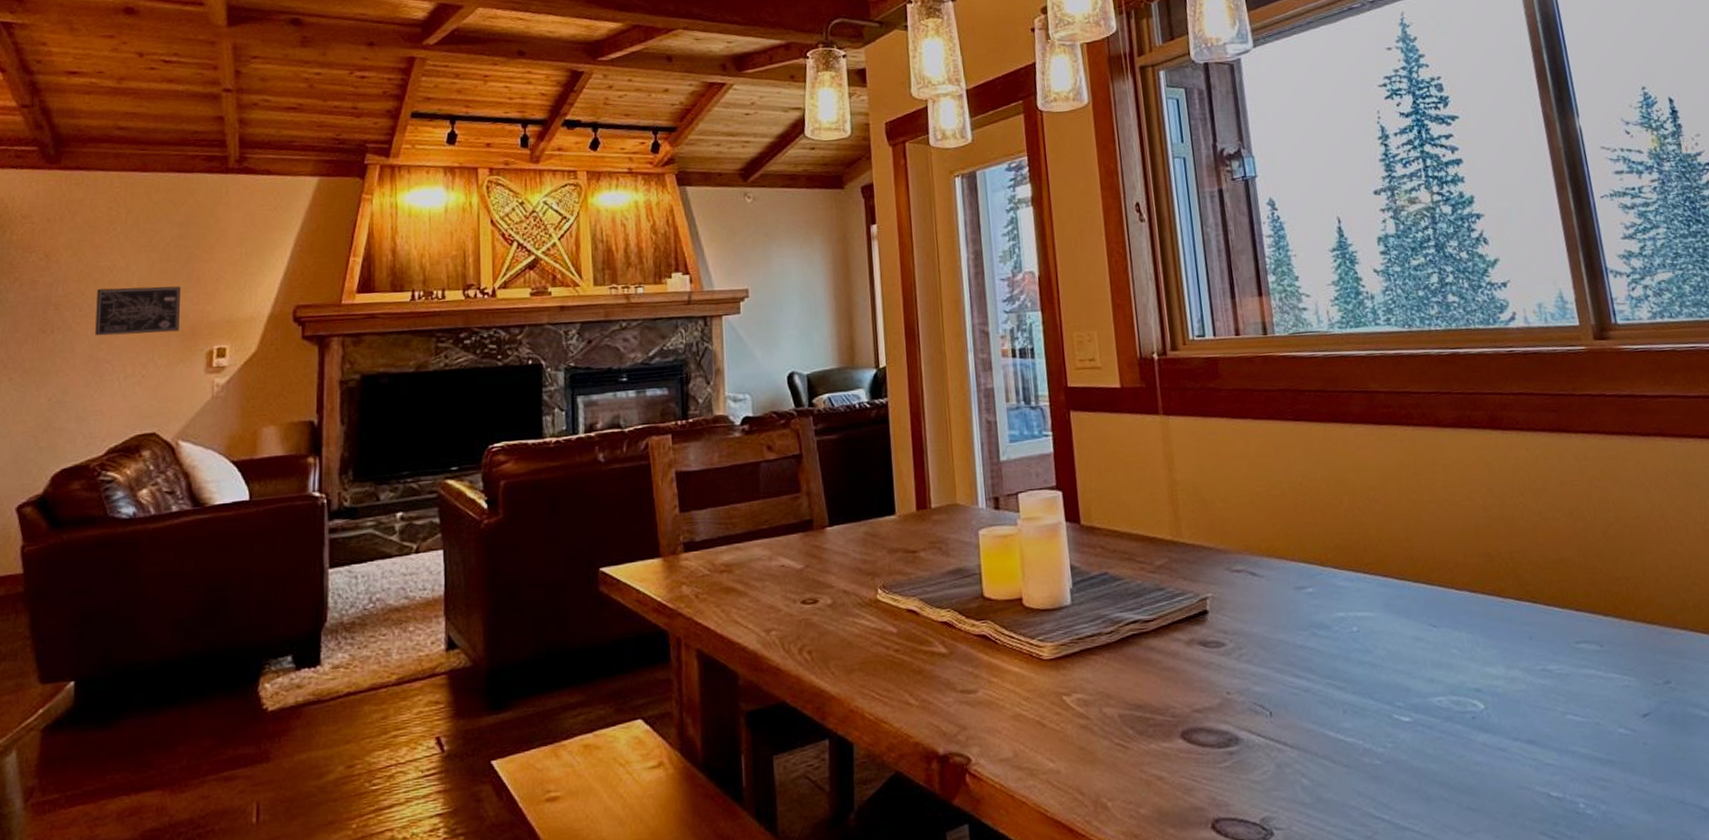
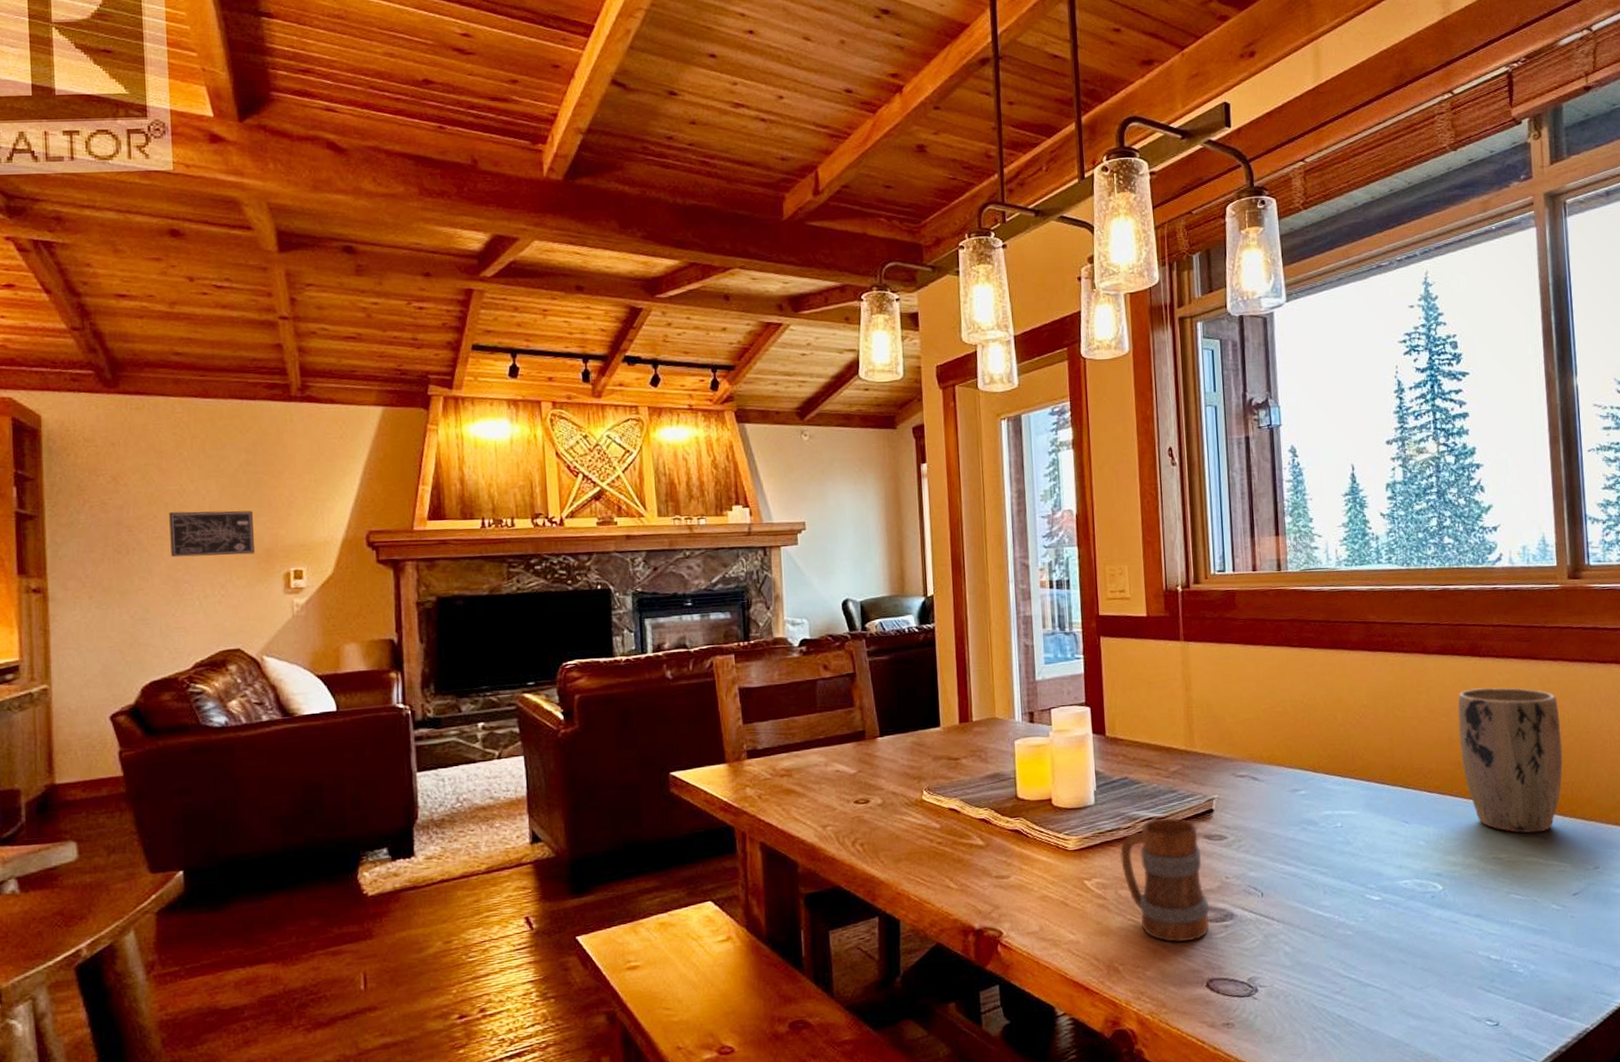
mug: none [1103,620,1212,774] -> present [1120,818,1210,943]
plant pot: none [1481,465,1614,640] -> present [1457,687,1563,833]

